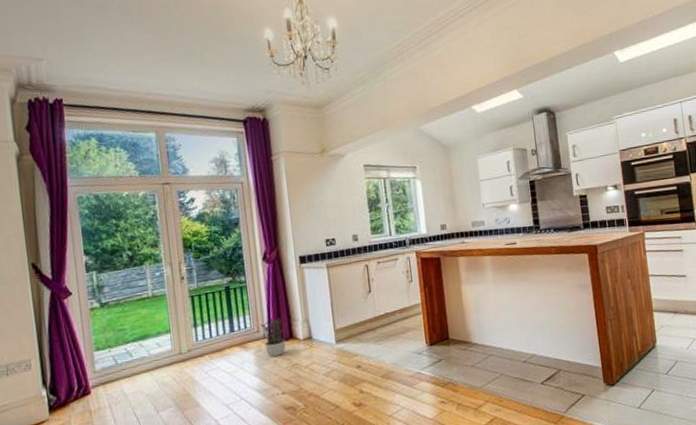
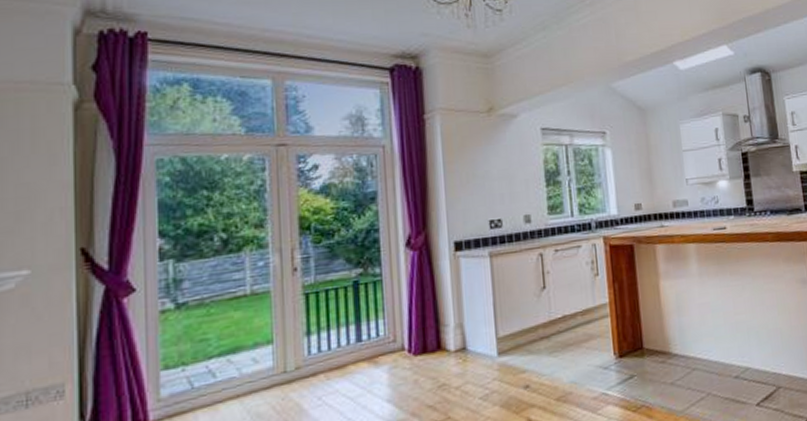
potted plant: present [260,318,286,357] -> none [398,322,432,375]

